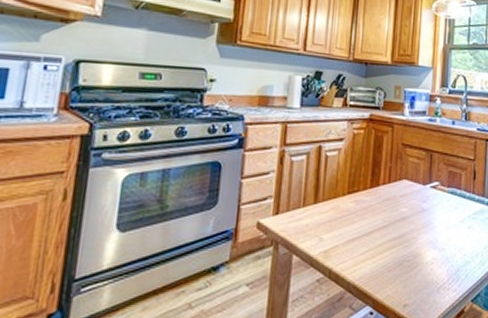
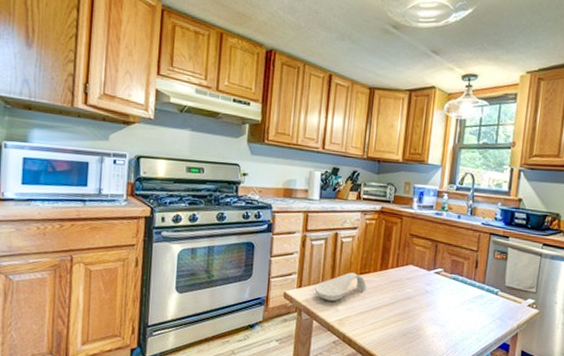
spoon rest: none [294,192,356,229] -> present [314,272,367,302]

